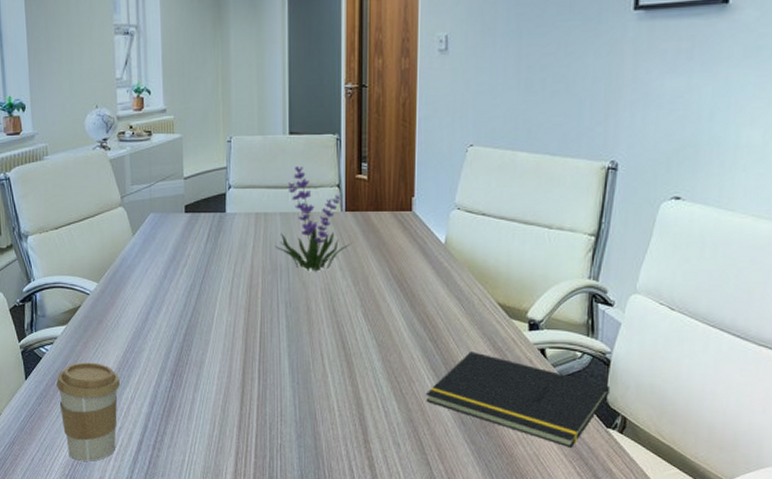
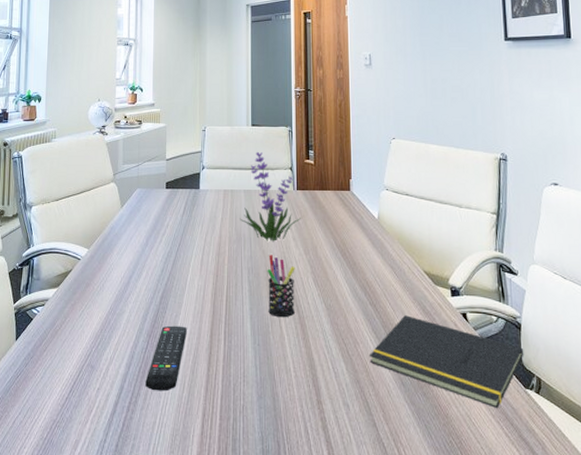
coffee cup: present [55,362,120,461] -> none [43,323,101,424]
remote control: none [171,364,216,430] -> present [145,325,187,391]
pen holder: none [308,286,342,355] -> present [267,255,295,318]

